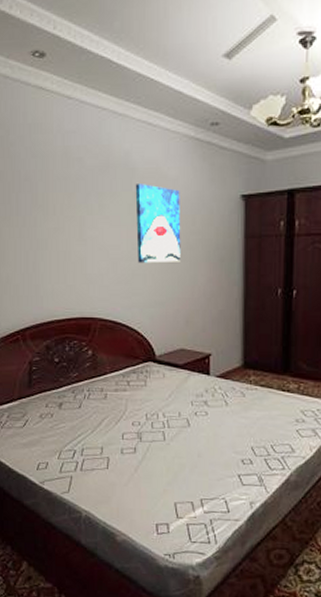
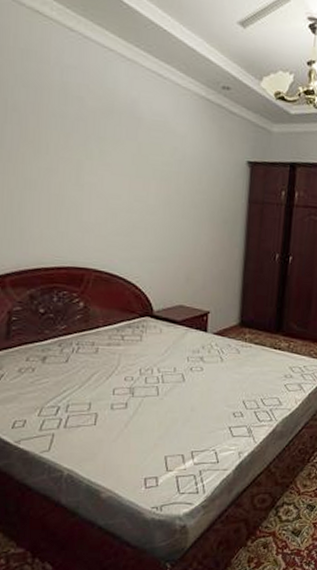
wall art: present [135,184,181,264] -> none [139,134,188,219]

